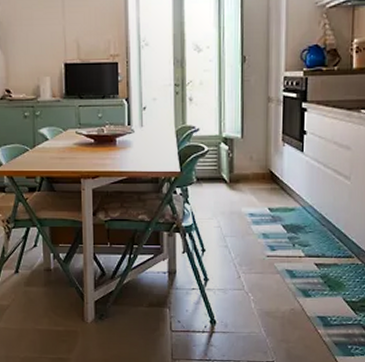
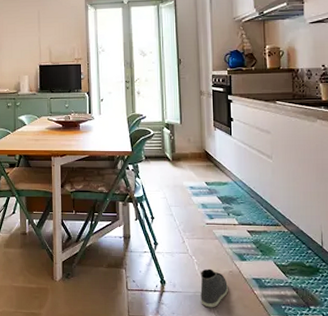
sneaker: none [256,306,288,349] -> present [200,268,228,308]

